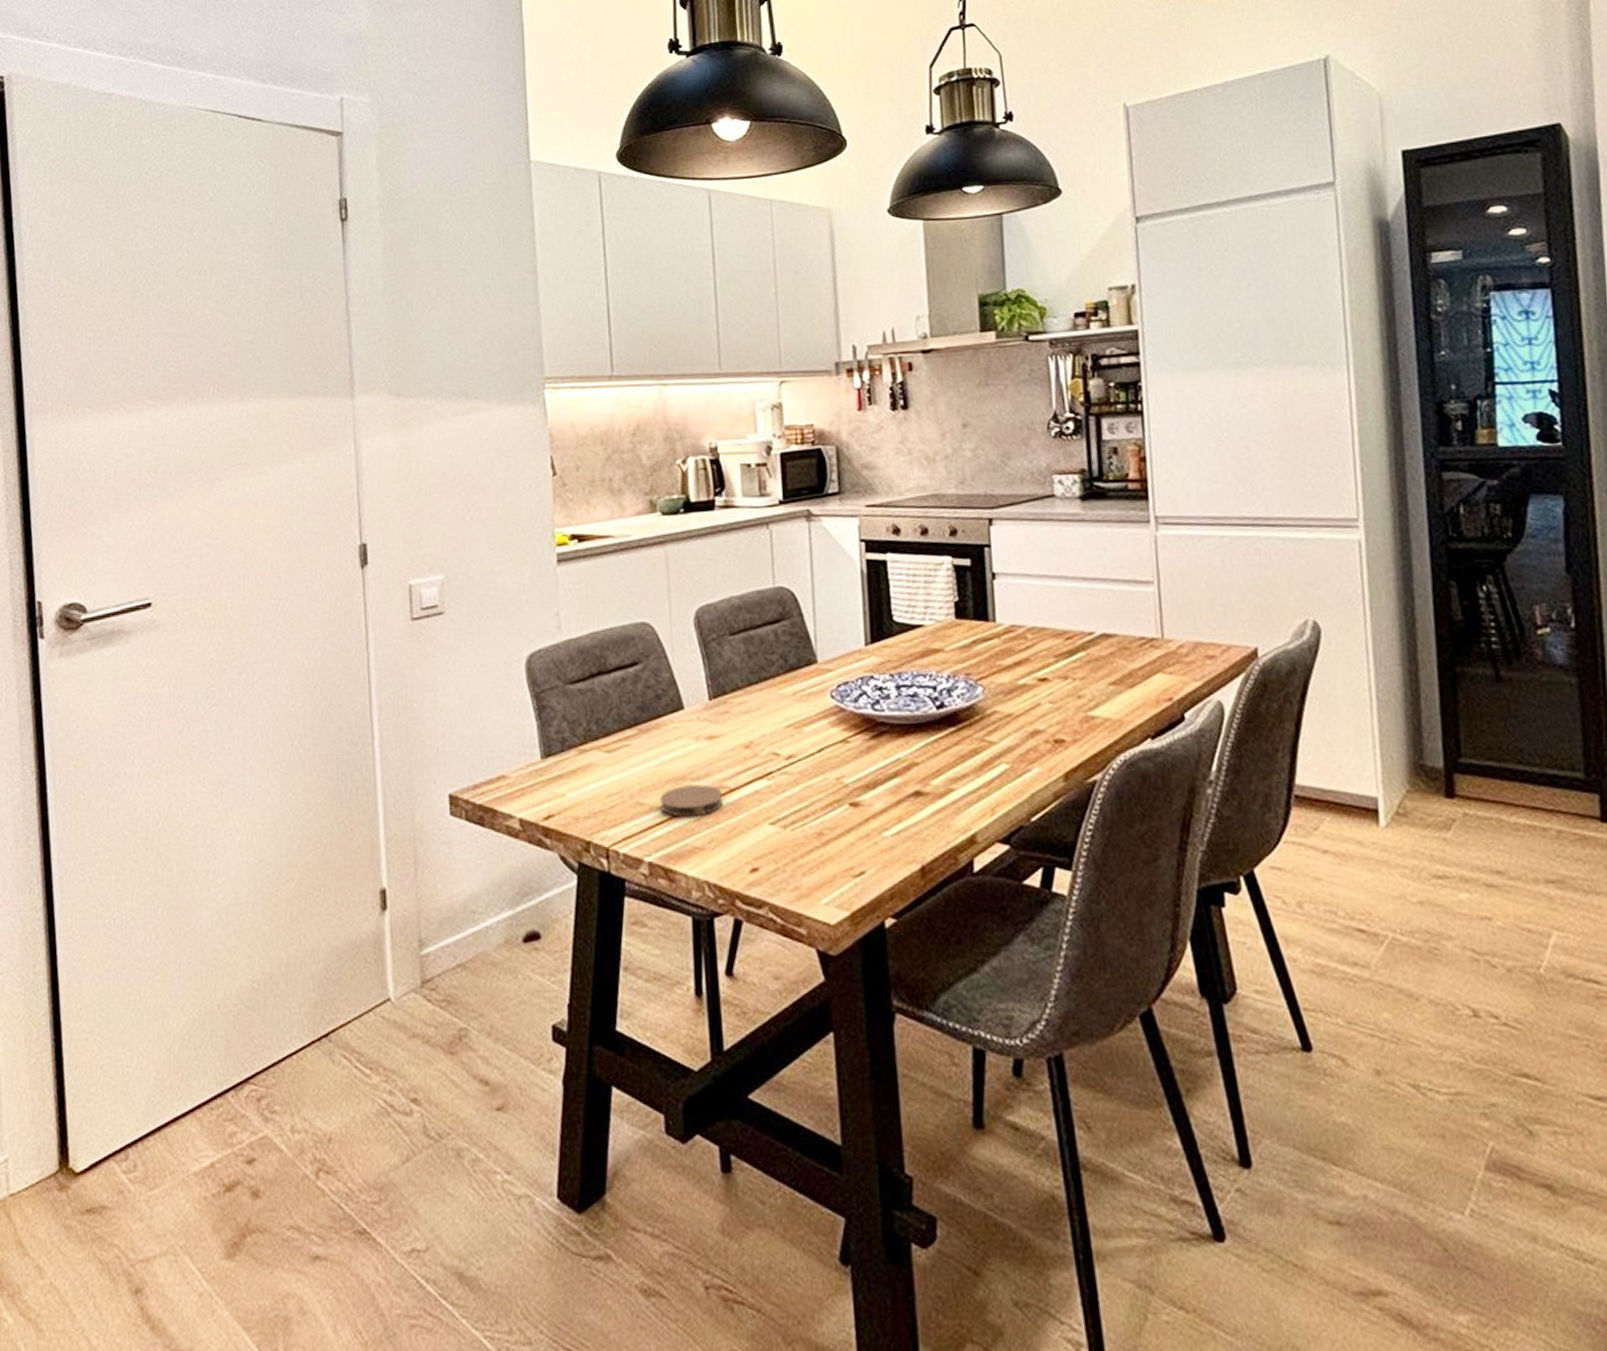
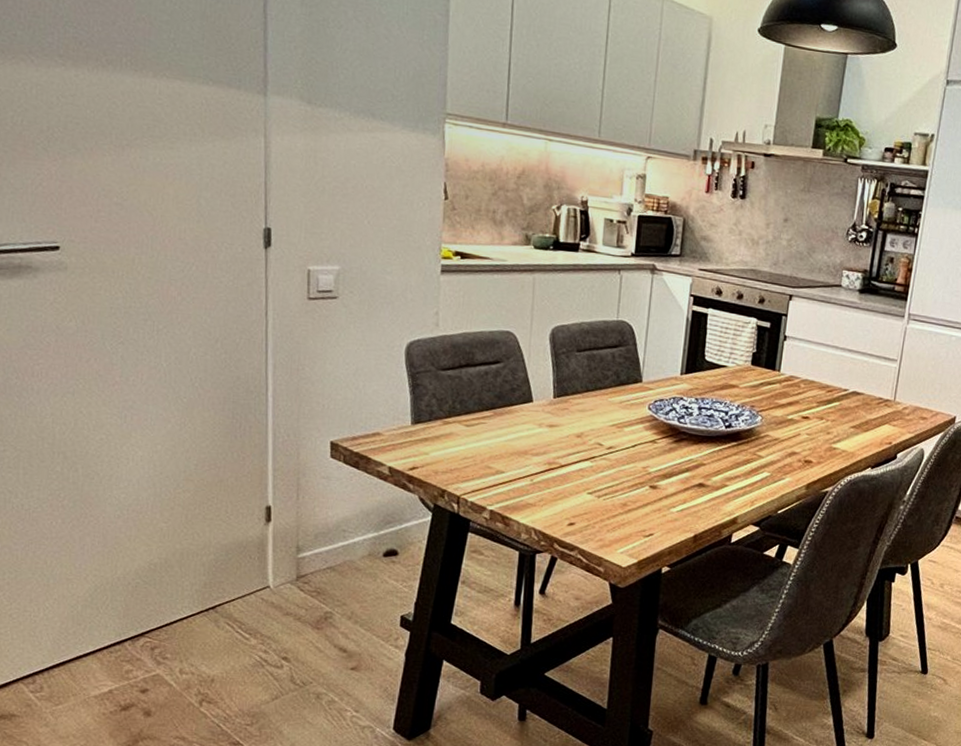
coaster: present [660,784,723,817] -> none [505,458,555,482]

